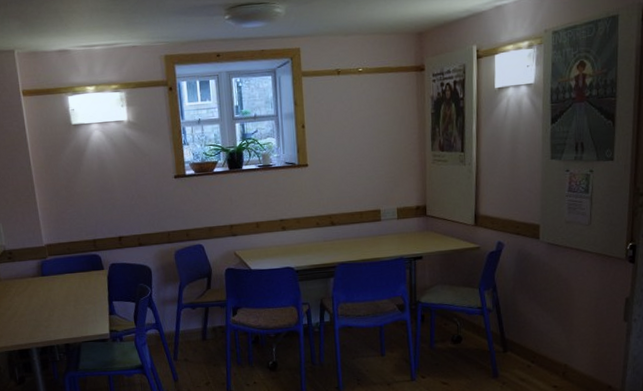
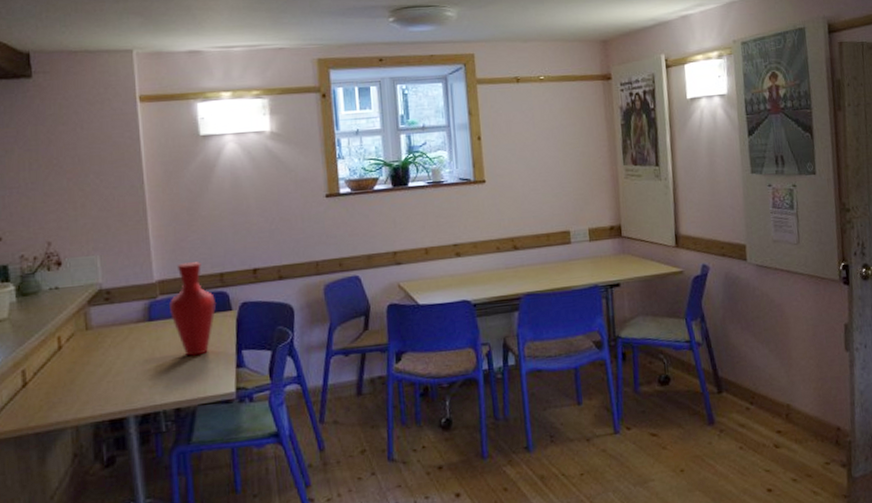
vase: none [56,230,92,304] -> present [170,262,217,356]

